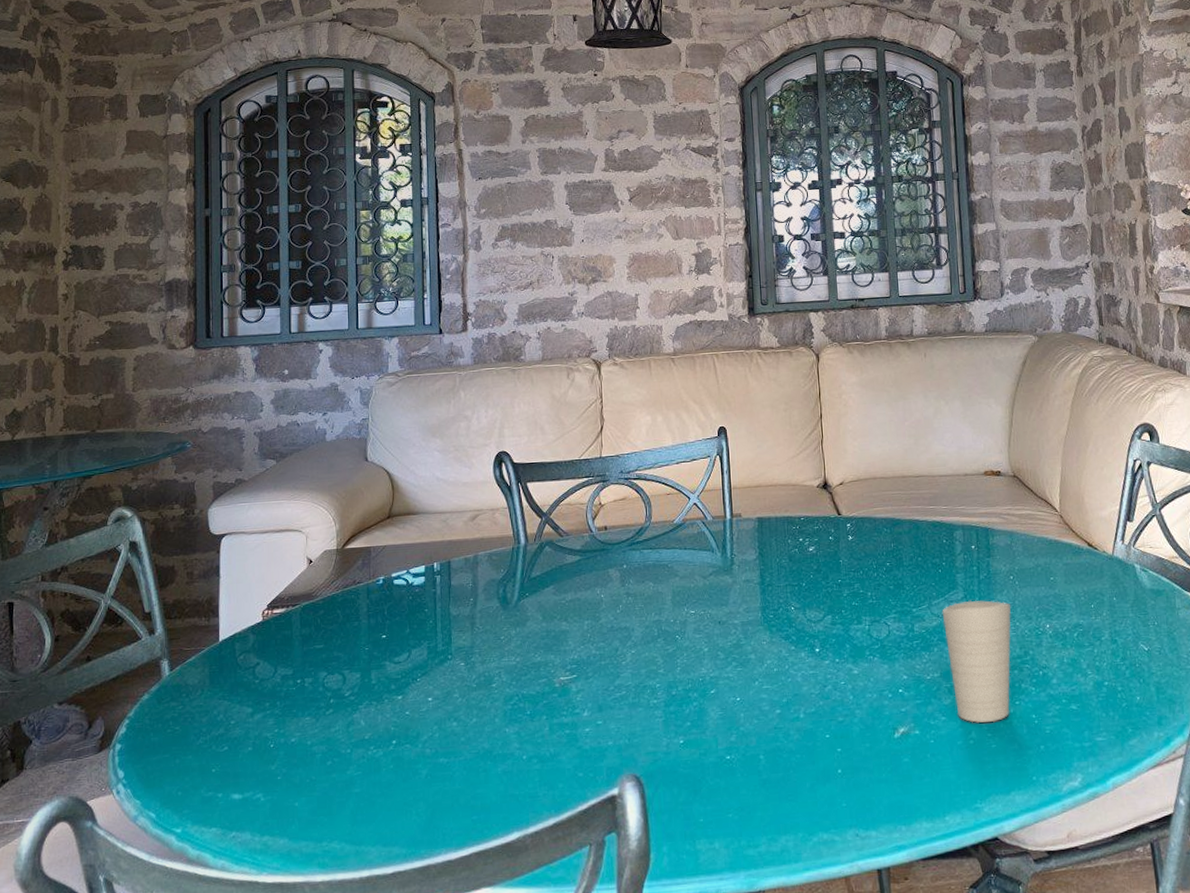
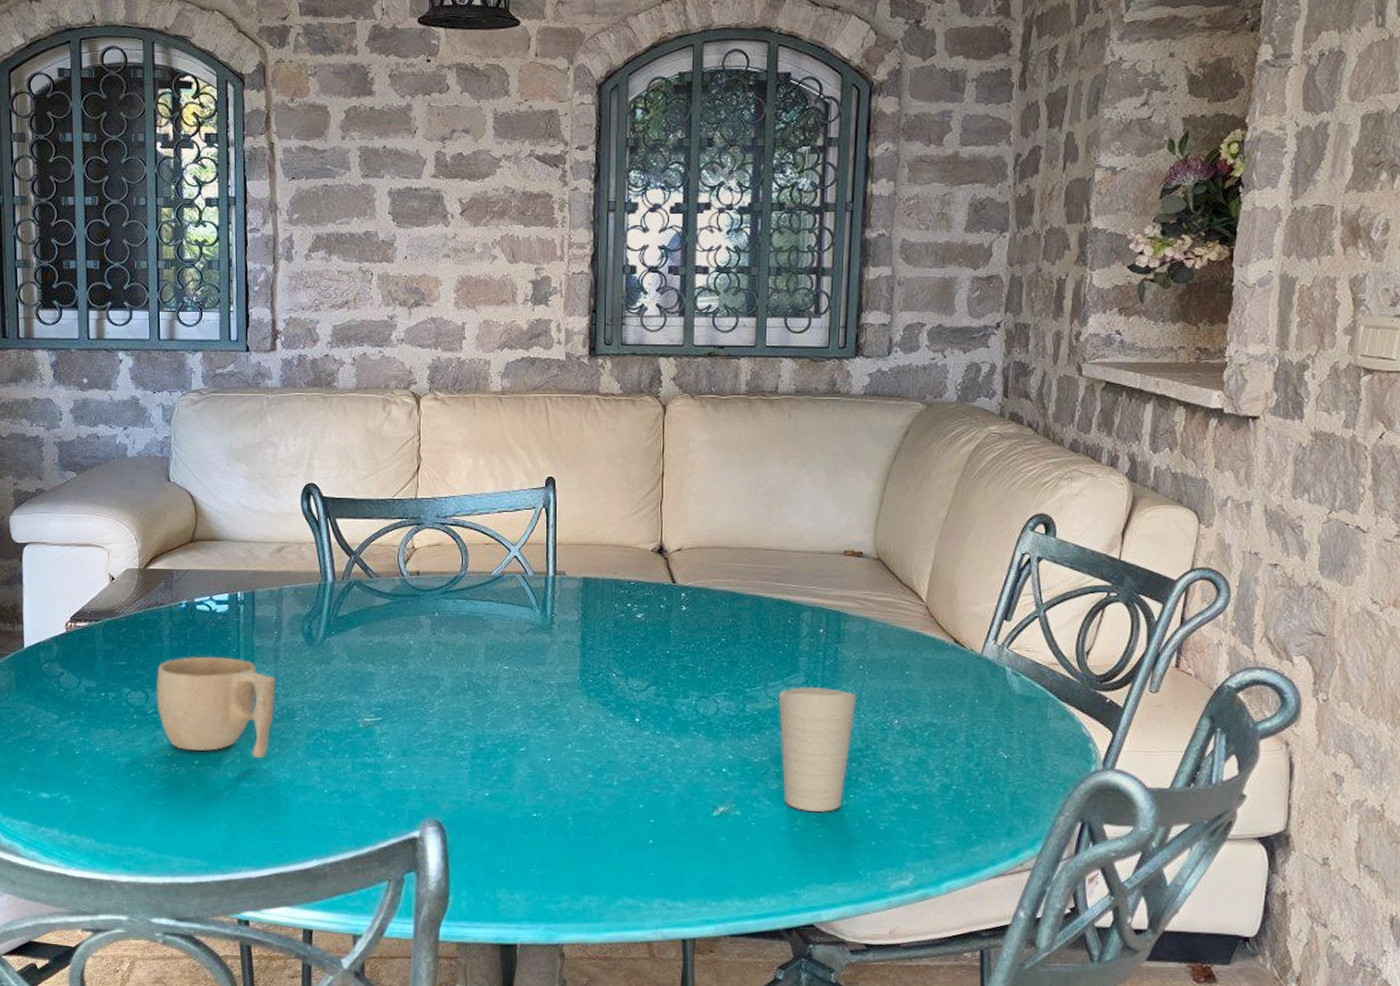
cup: none [353,629,474,731] -> present [156,656,277,759]

